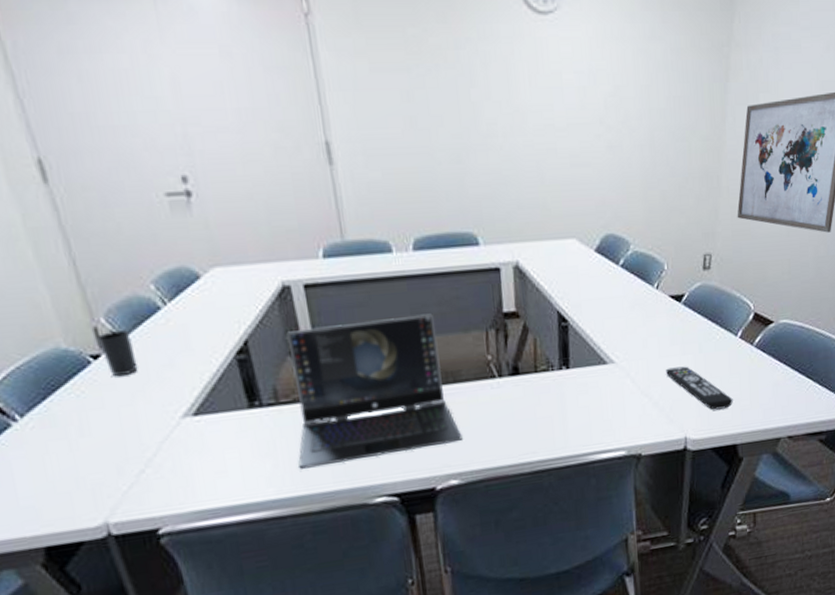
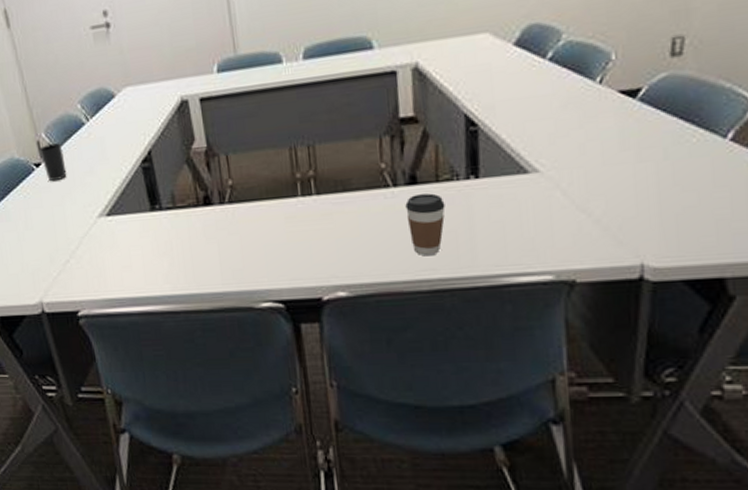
laptop: present [286,313,463,469] -> none [184,121,352,269]
coffee cup: none [509,383,543,441] -> present [405,193,445,256]
remote control: present [666,366,733,410] -> none [613,176,719,232]

